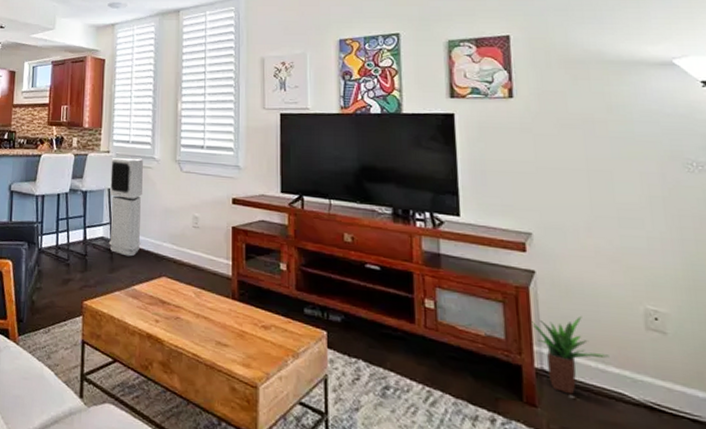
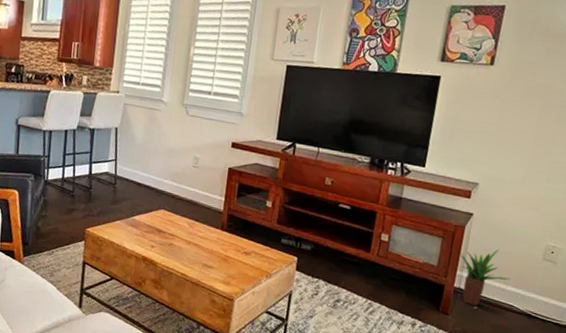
air purifier: present [108,157,143,257] -> none [112,97,152,191]

